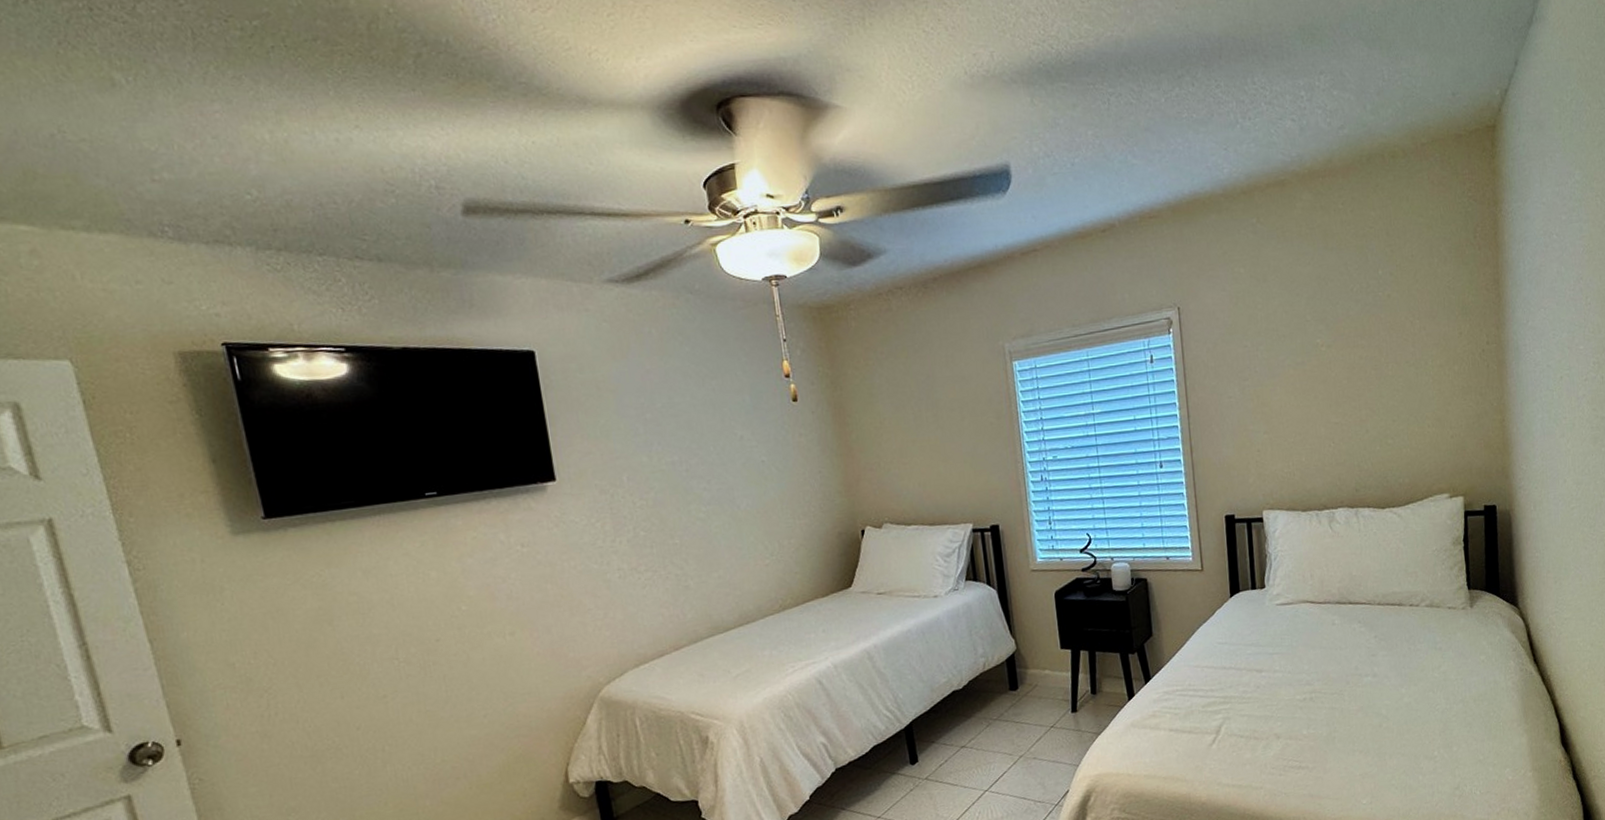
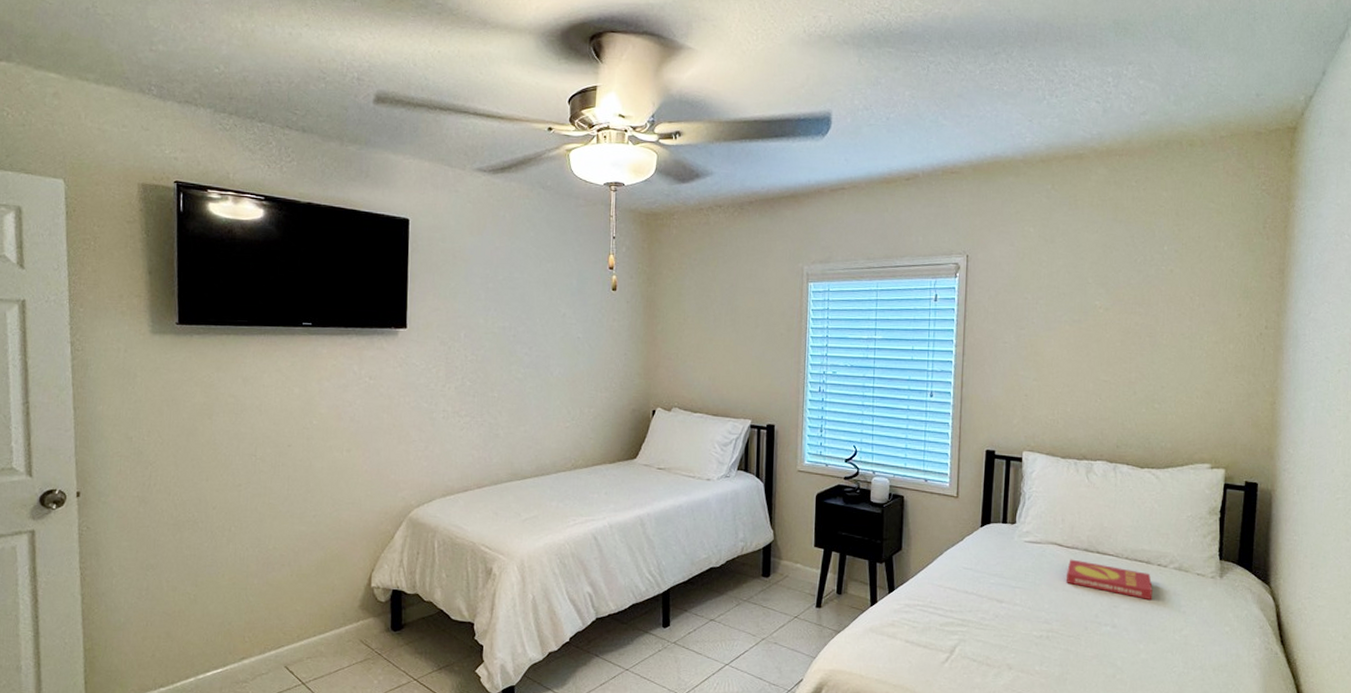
book: none [1322,614,1408,643] -> present [1065,559,1153,601]

